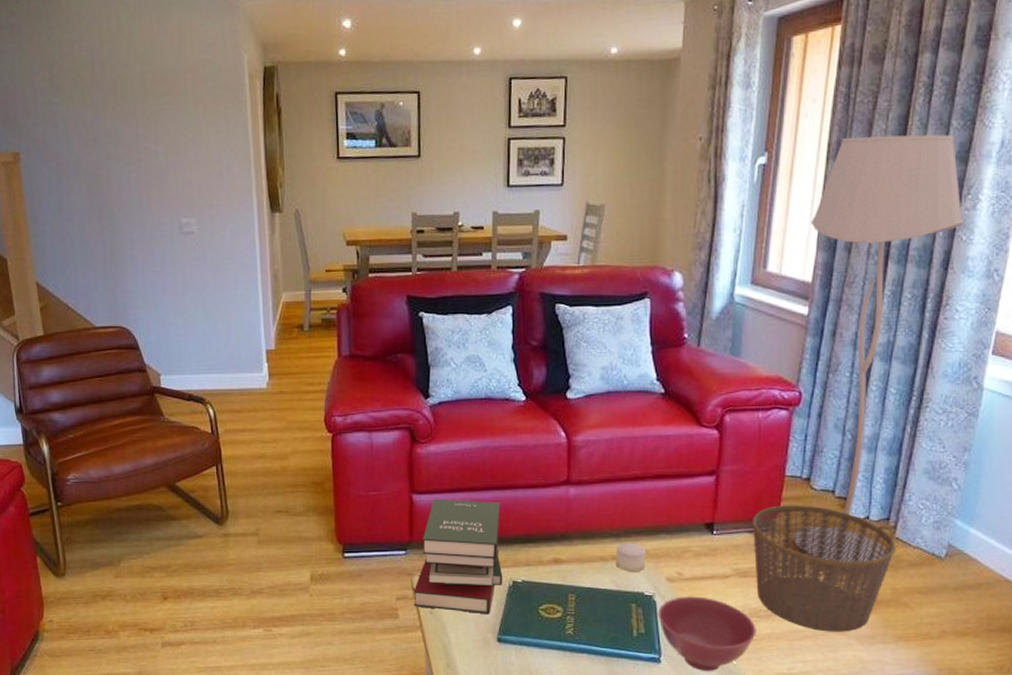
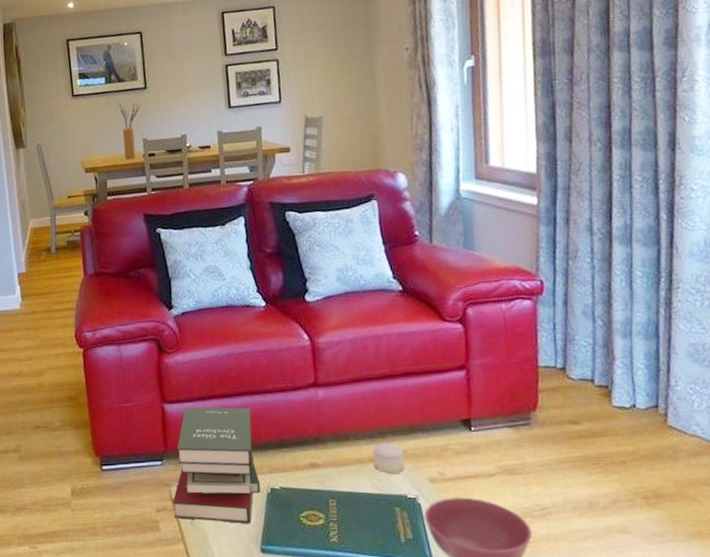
vase: none [388,171,413,235] -> present [118,103,142,160]
basket: present [751,505,896,632] -> none [509,395,672,531]
floor lamp: present [792,134,964,569] -> none [526,23,684,462]

